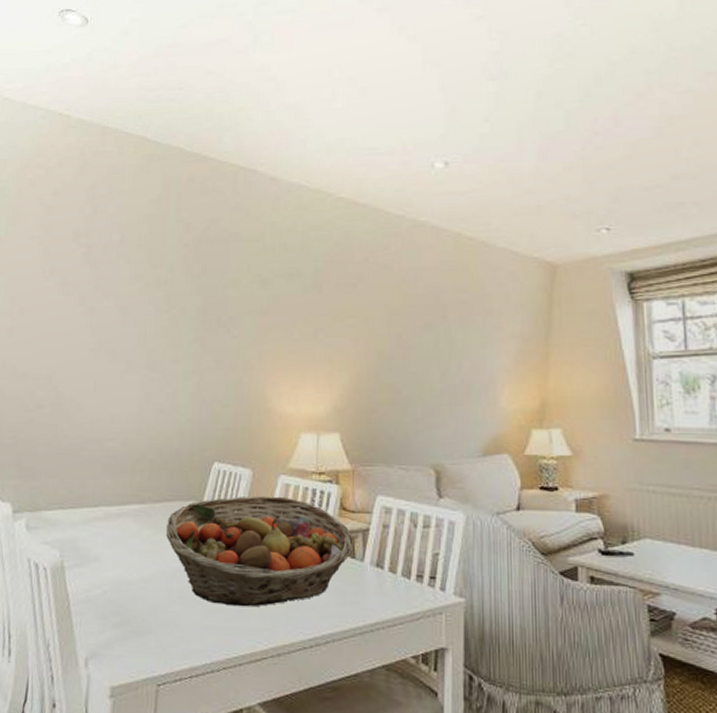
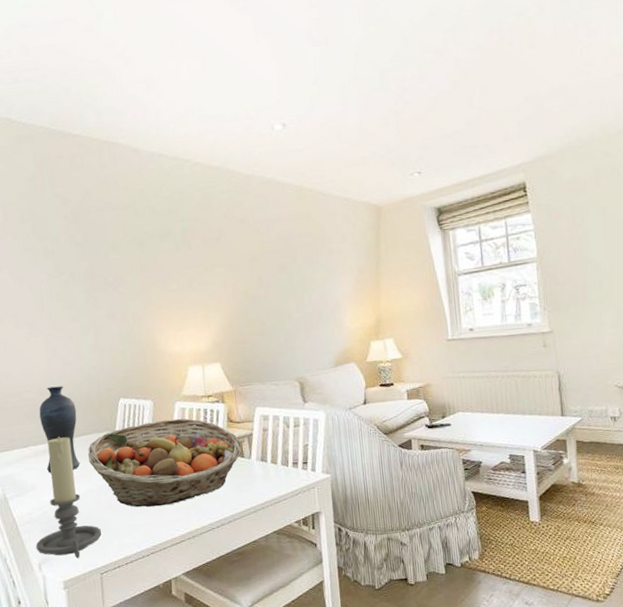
candle holder: none [86,499,166,659] -> present [36,437,102,559]
vase: none [116,437,162,543] -> present [39,386,80,472]

